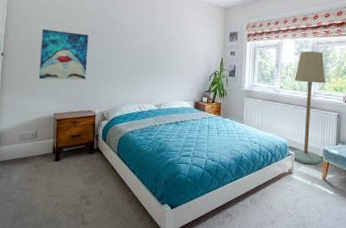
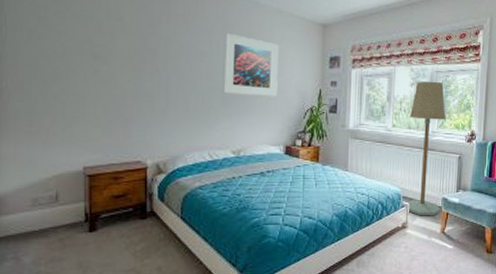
wall art: present [38,29,89,80] -> none [56,47,132,120]
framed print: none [150,16,191,63] -> present [223,32,279,96]

